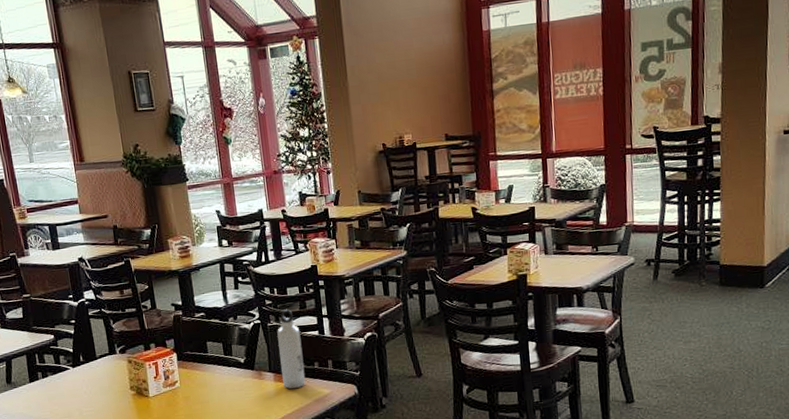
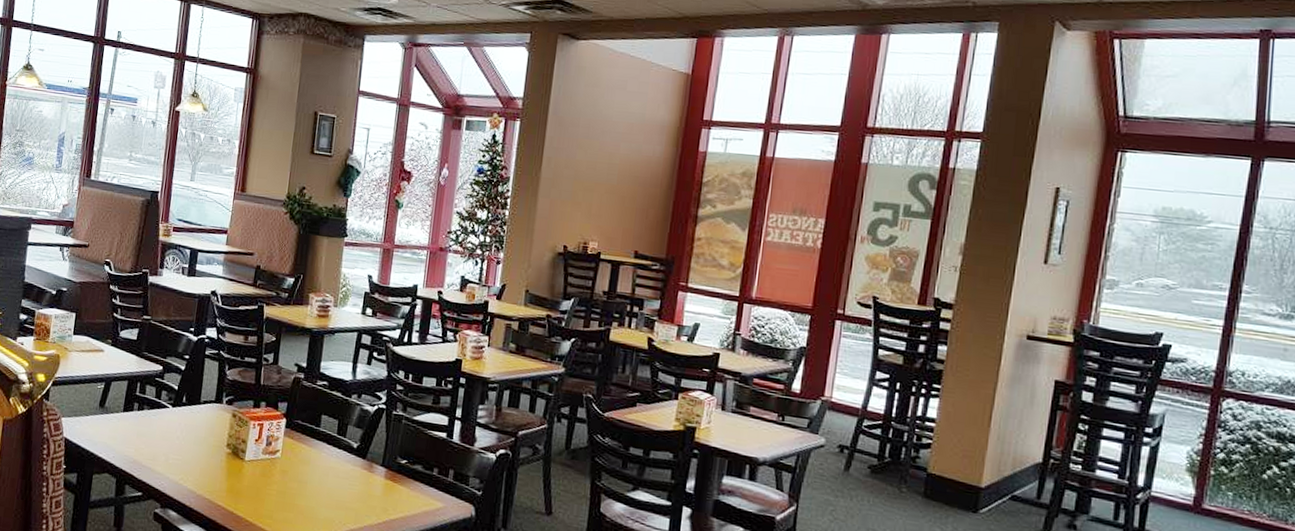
water bottle: present [277,309,305,389] -> none [393,400,427,493]

